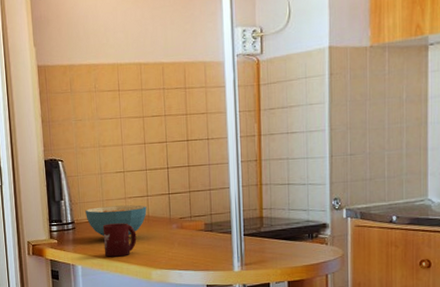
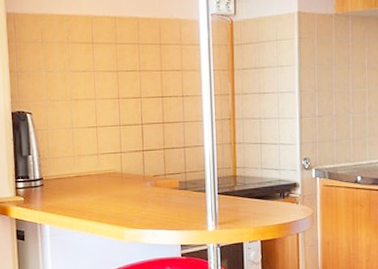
cereal bowl: present [85,205,147,237] -> none [55,161,120,194]
cup: present [102,223,137,257] -> none [73,180,109,216]

